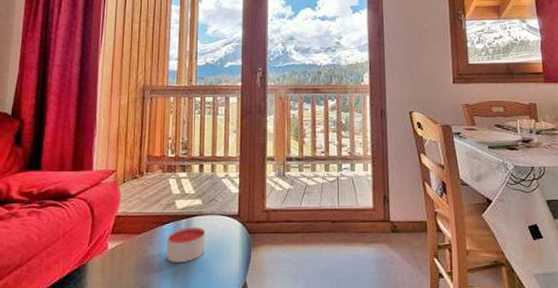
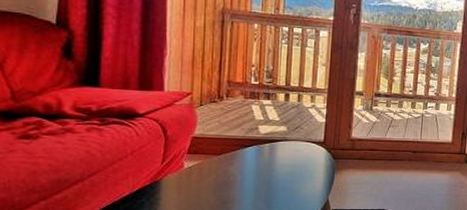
candle: present [166,227,206,262] -> none [248,151,290,182]

